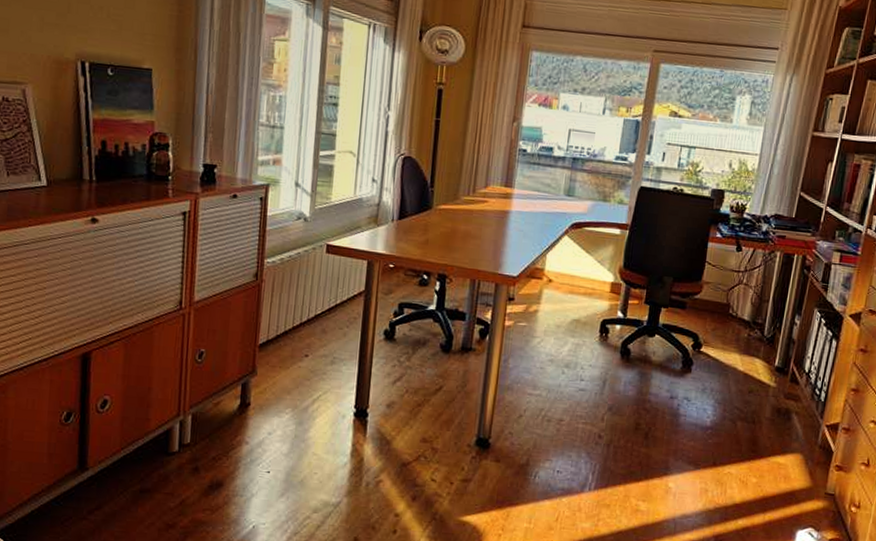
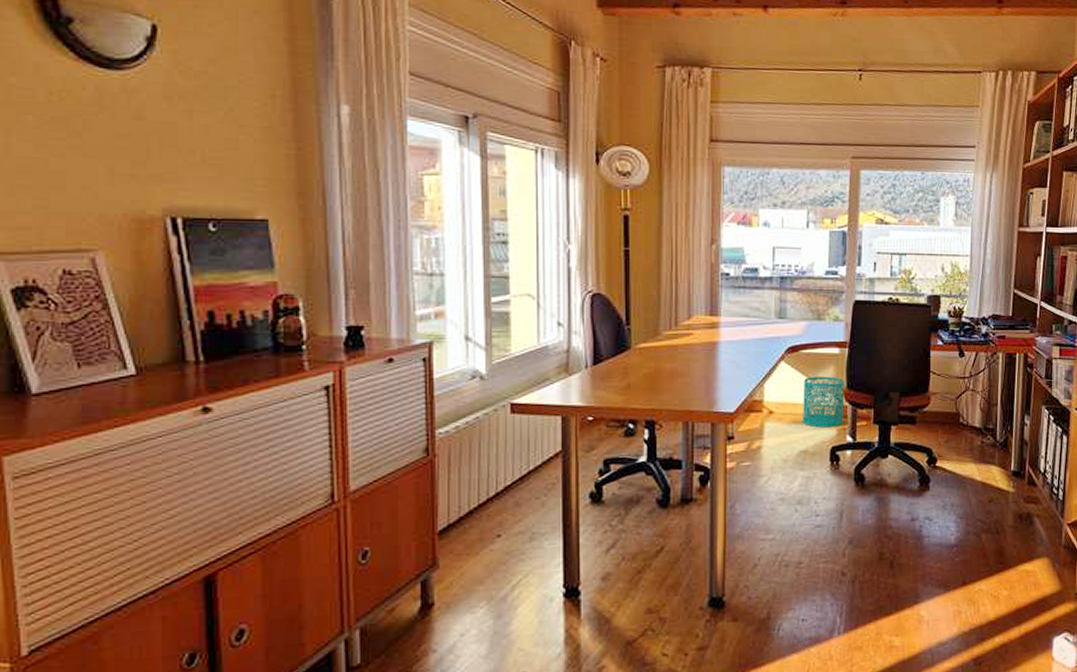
wastebasket: none [578,252,622,302] -> present [803,376,844,428]

